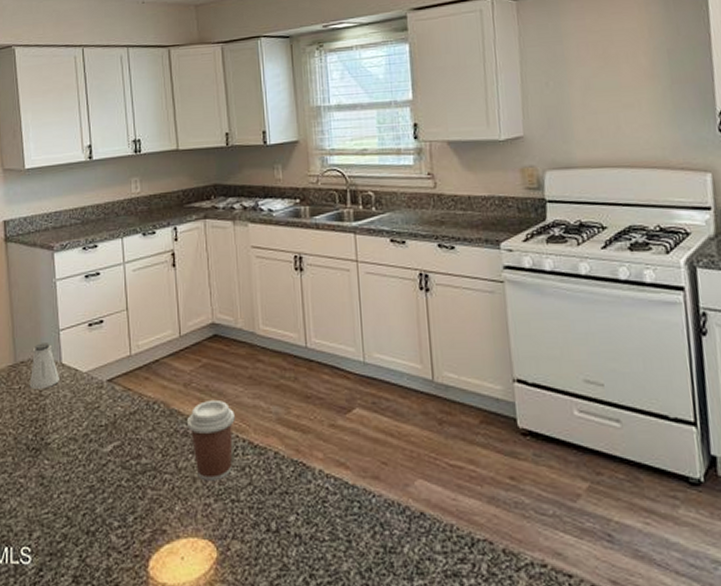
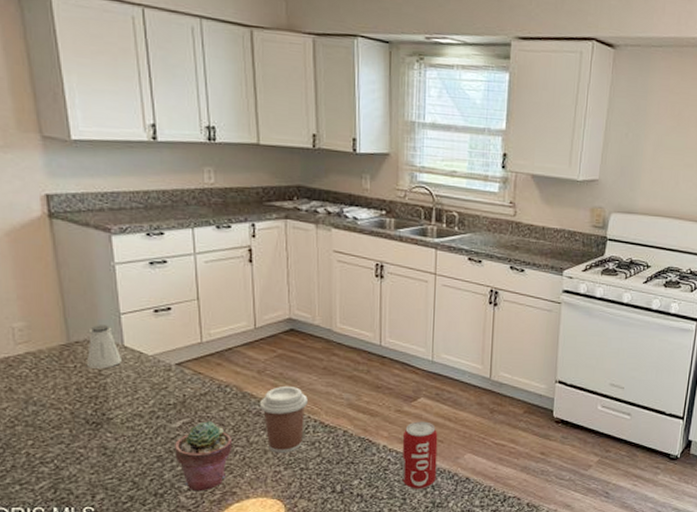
potted succulent: none [106,444,161,529] -> present [175,421,231,492]
beverage can: none [339,438,385,528] -> present [402,421,438,490]

